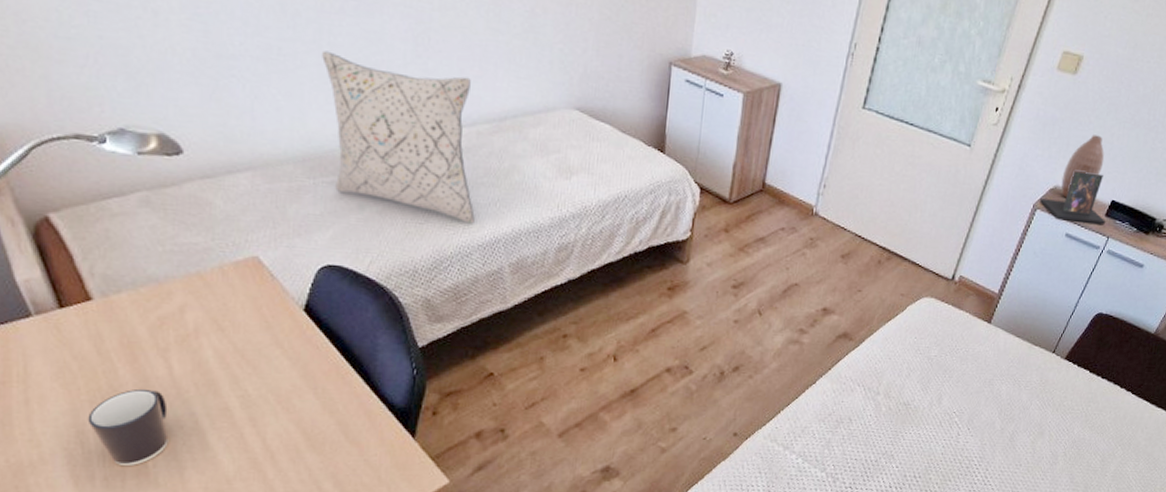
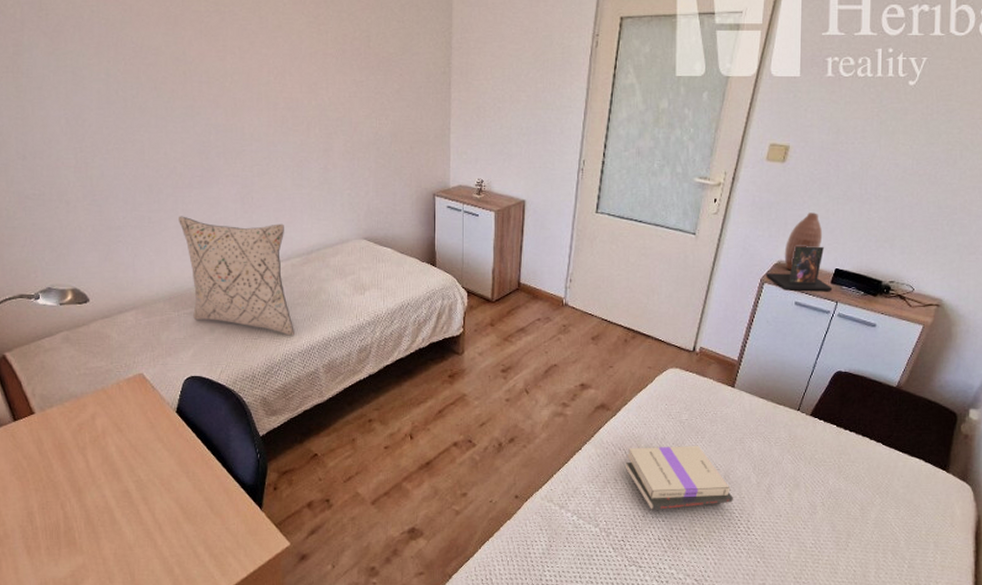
mug: present [87,388,169,467] -> none [34,478,88,539]
books: none [862,384,975,456] -> present [624,446,734,511]

